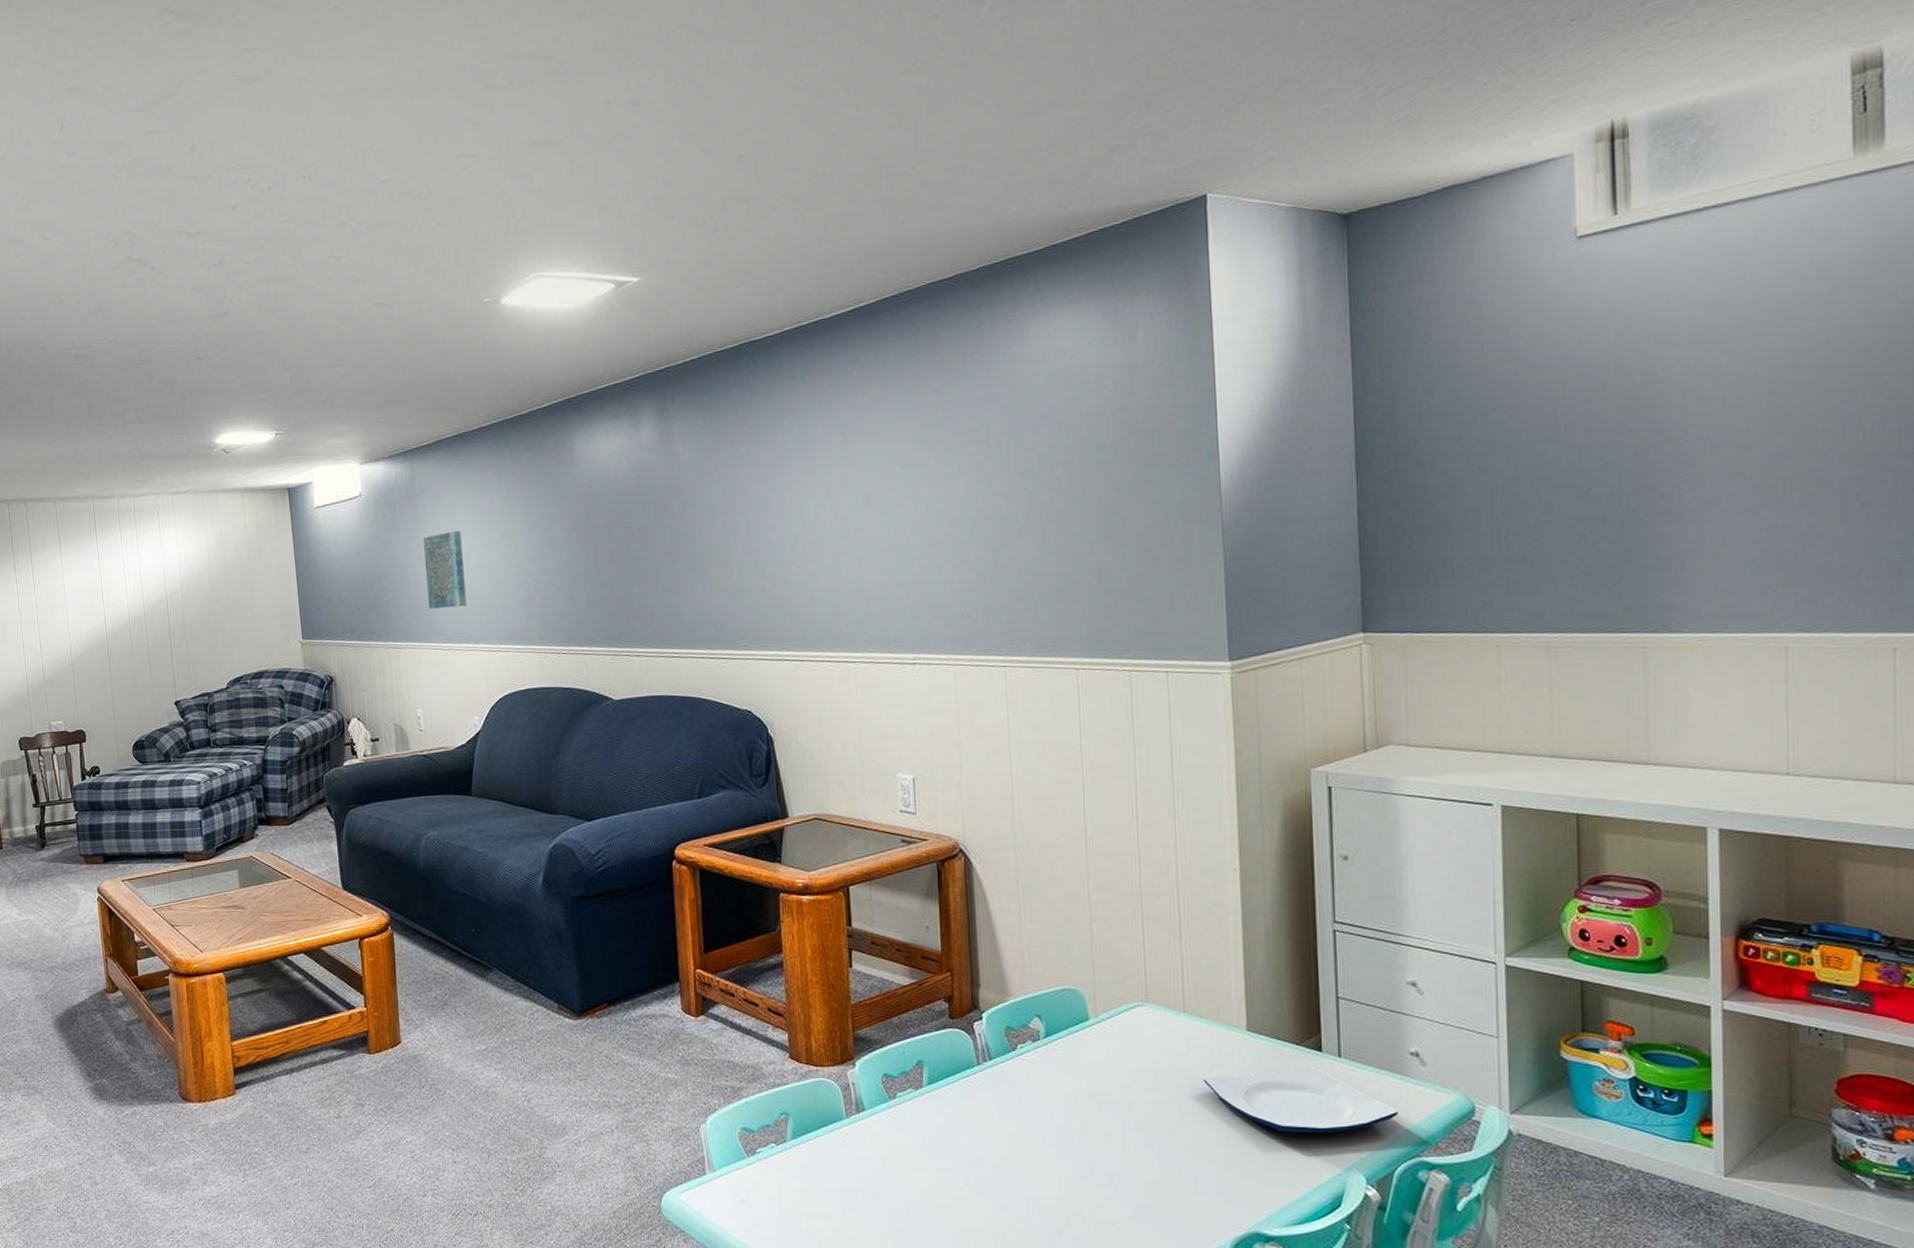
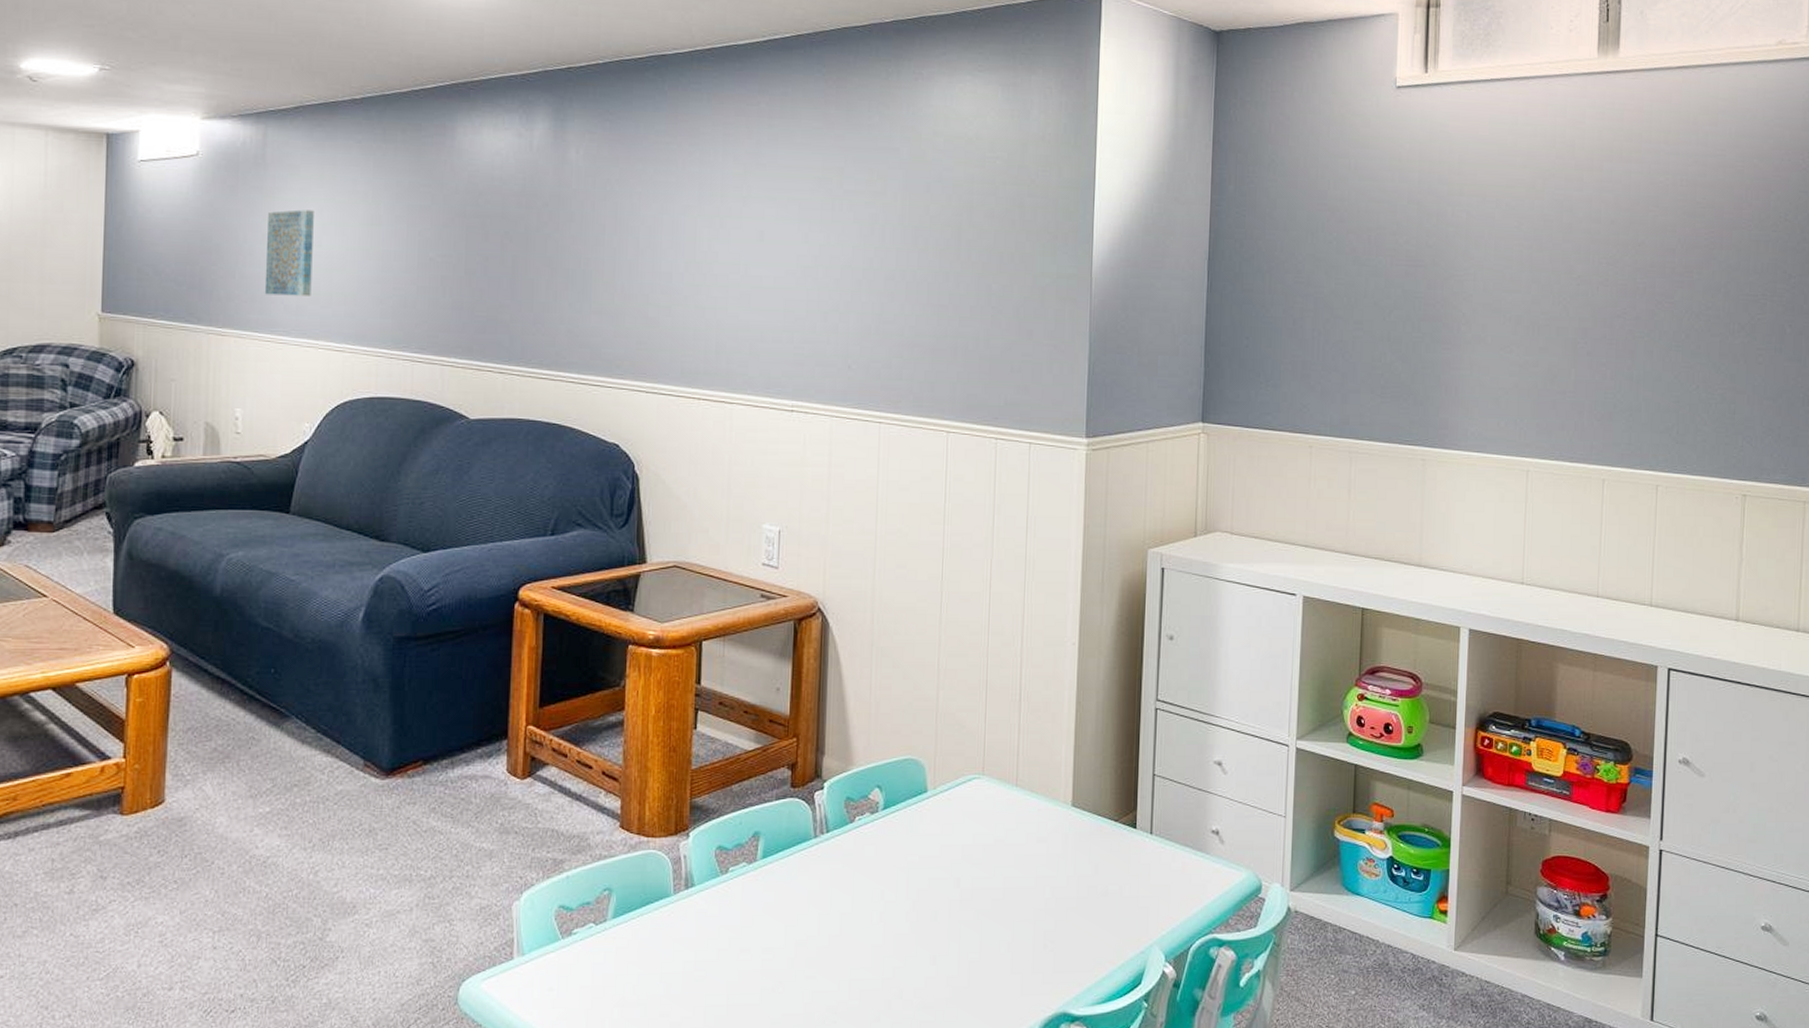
plate: present [1203,1065,1398,1134] -> none [1028,842,1198,911]

